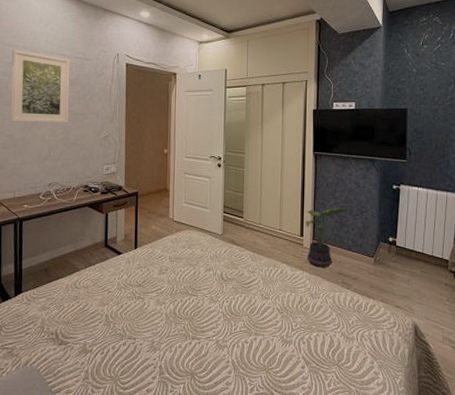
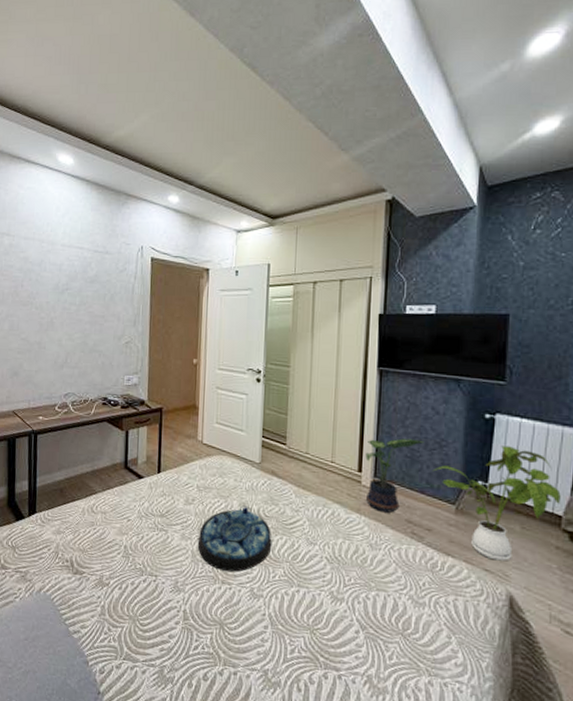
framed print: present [10,49,70,123] -> none [26,243,89,327]
serving tray: none [170,271,233,328] -> present [197,505,272,572]
house plant: none [356,209,447,299] -> present [432,446,561,561]

